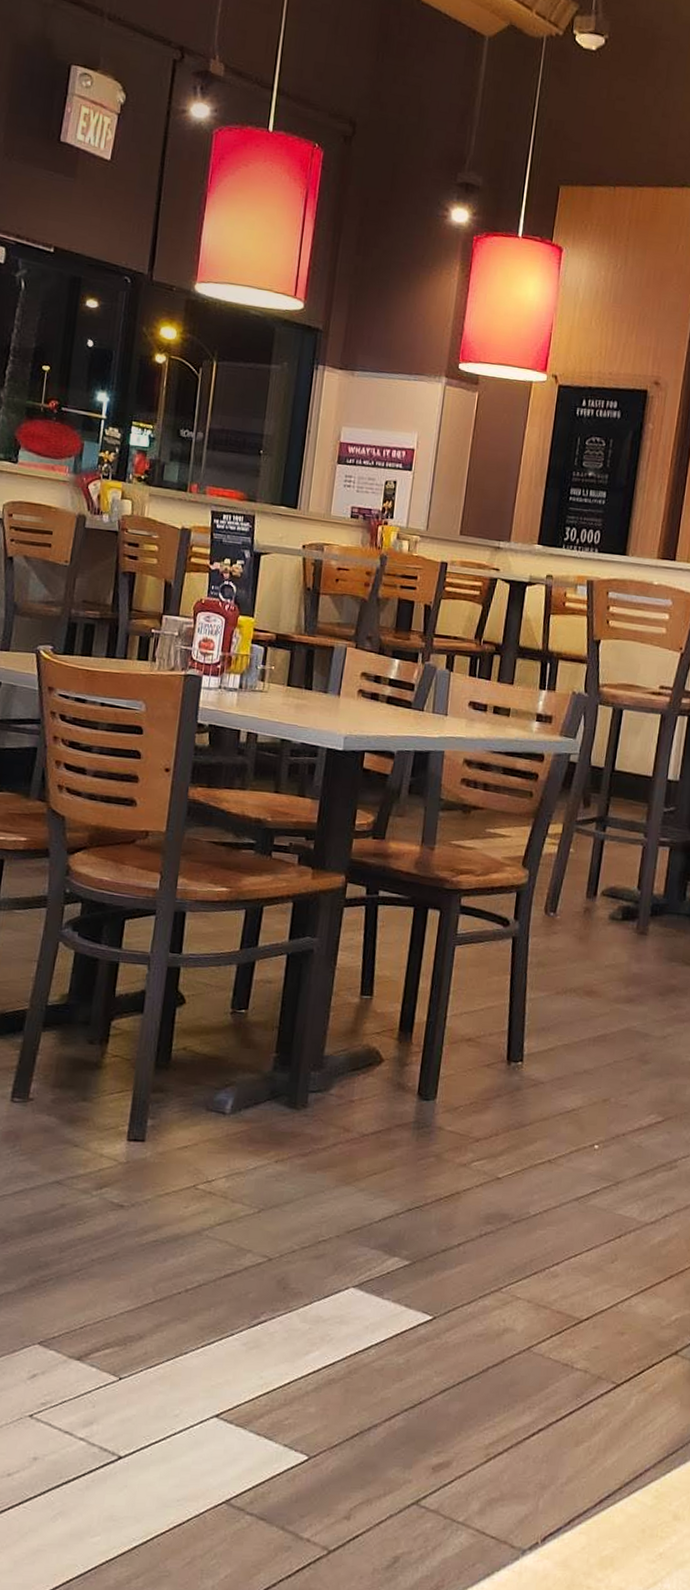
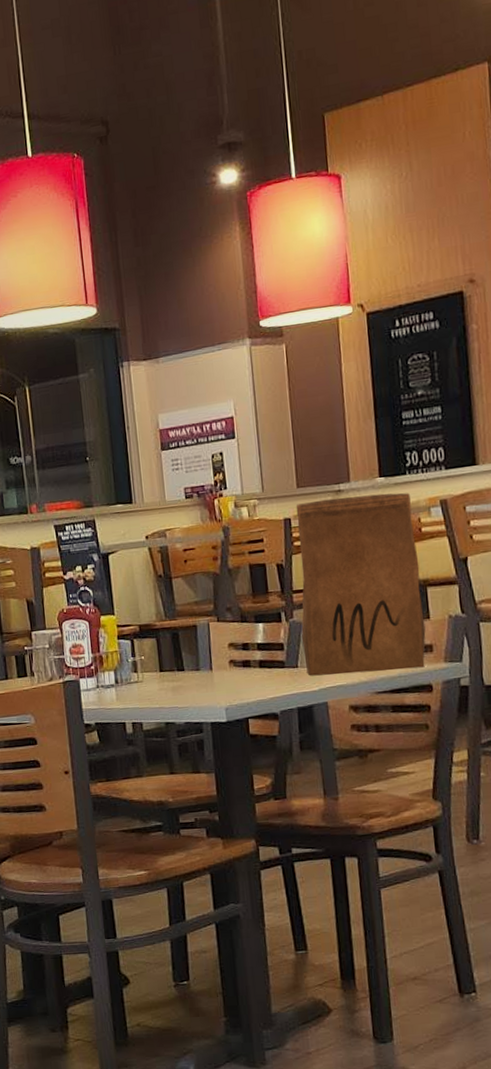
paper bag: none [431,551,562,737] -> present [296,493,426,676]

